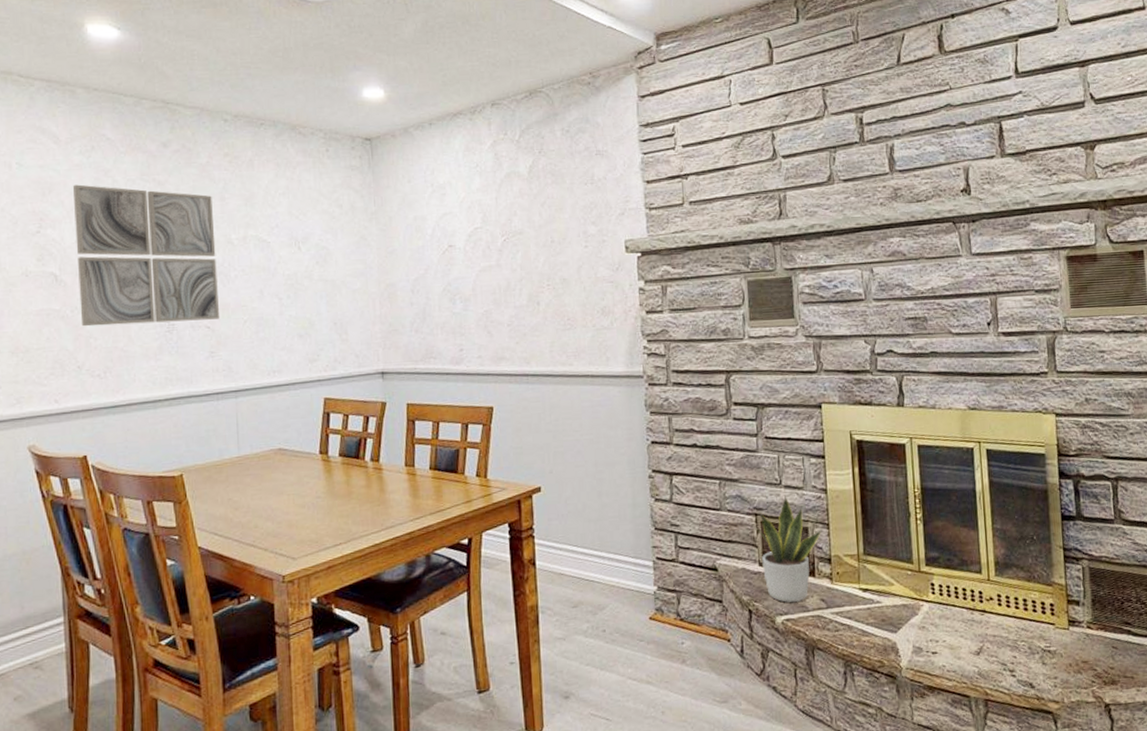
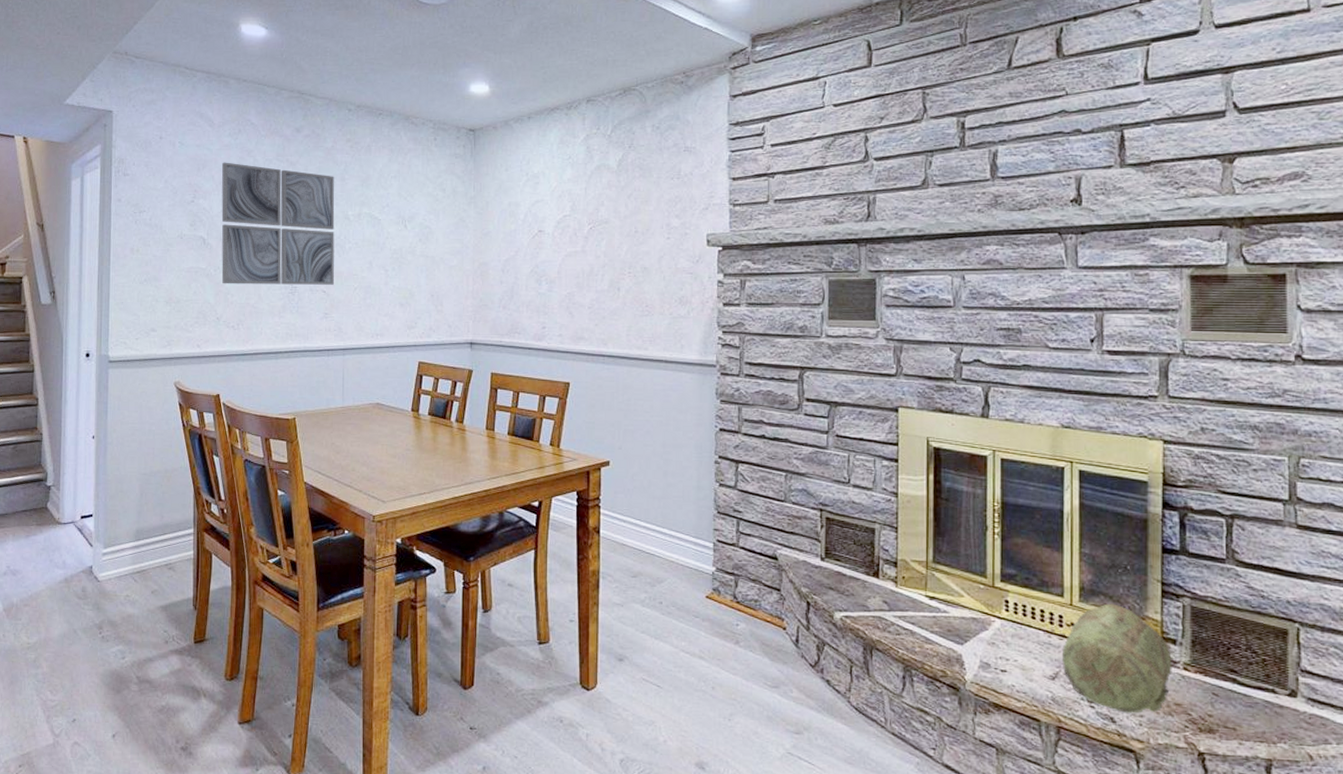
potted plant: present [747,494,822,603] -> none [811,494,890,600]
rock: none [984,574,1078,677] -> present [1061,603,1172,714]

